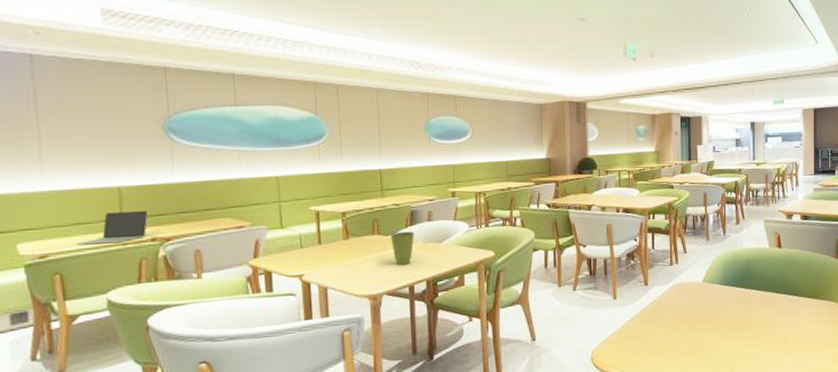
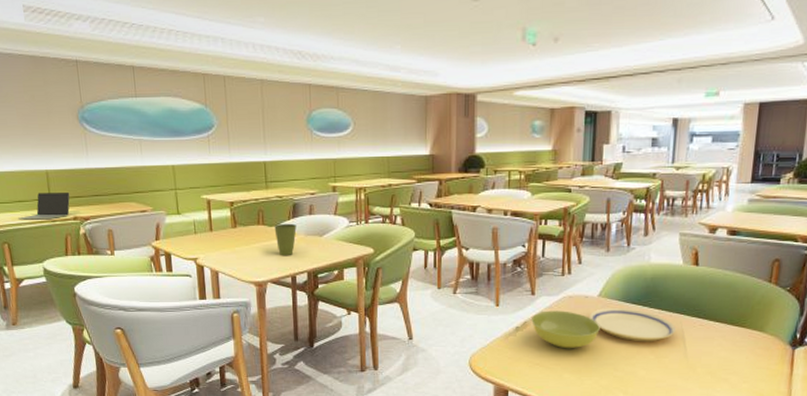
bowl: none [646,298,706,335] -> present [531,311,600,349]
plate: none [697,291,769,322] -> present [590,308,677,342]

